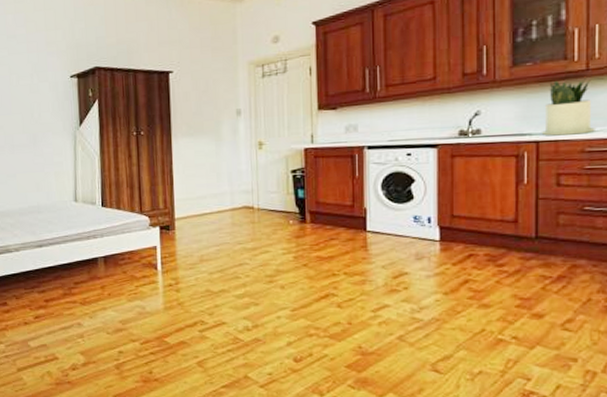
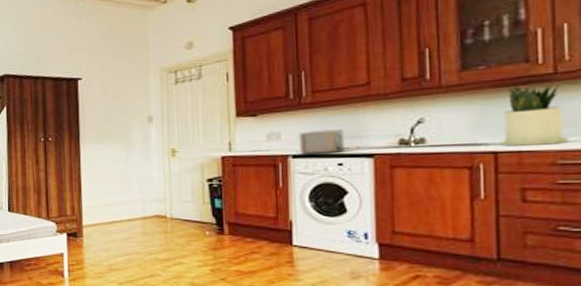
toaster: none [373,121,414,146] -> present [298,129,346,155]

